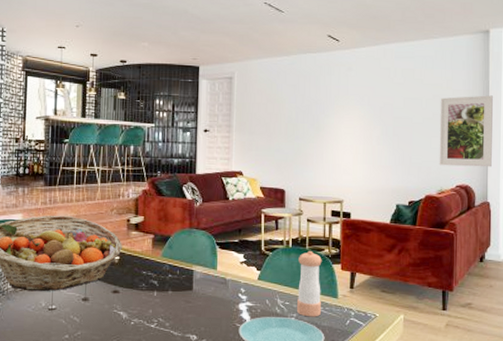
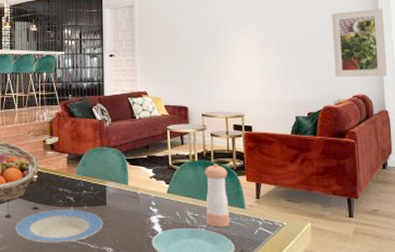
plate: none [93,294,189,330] -> present [15,210,104,244]

